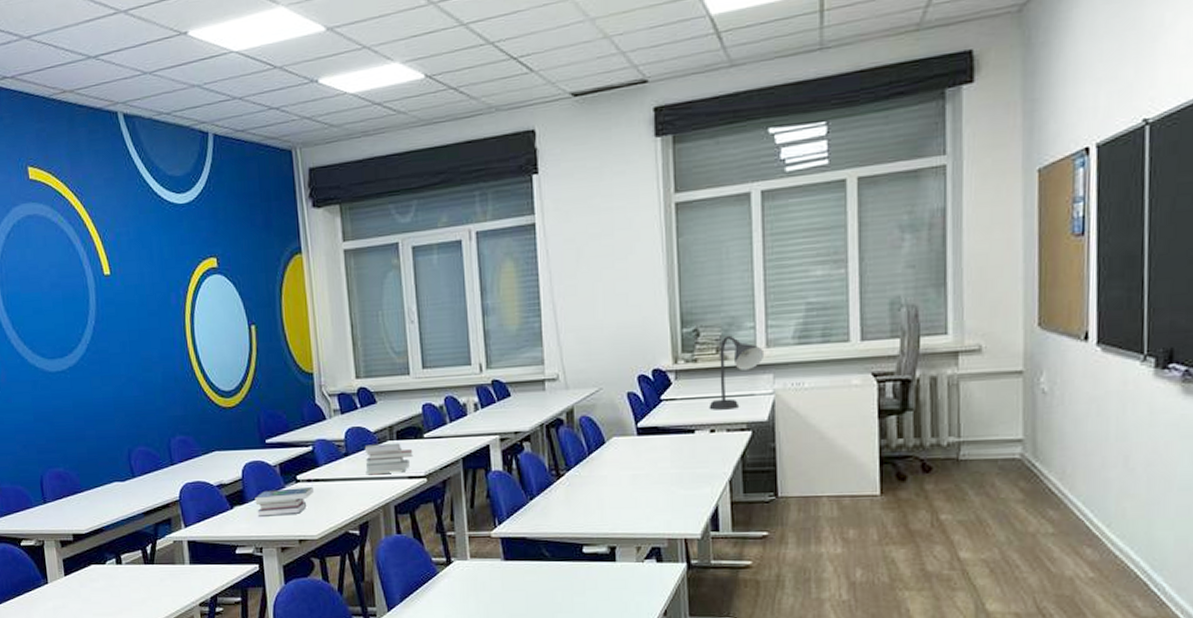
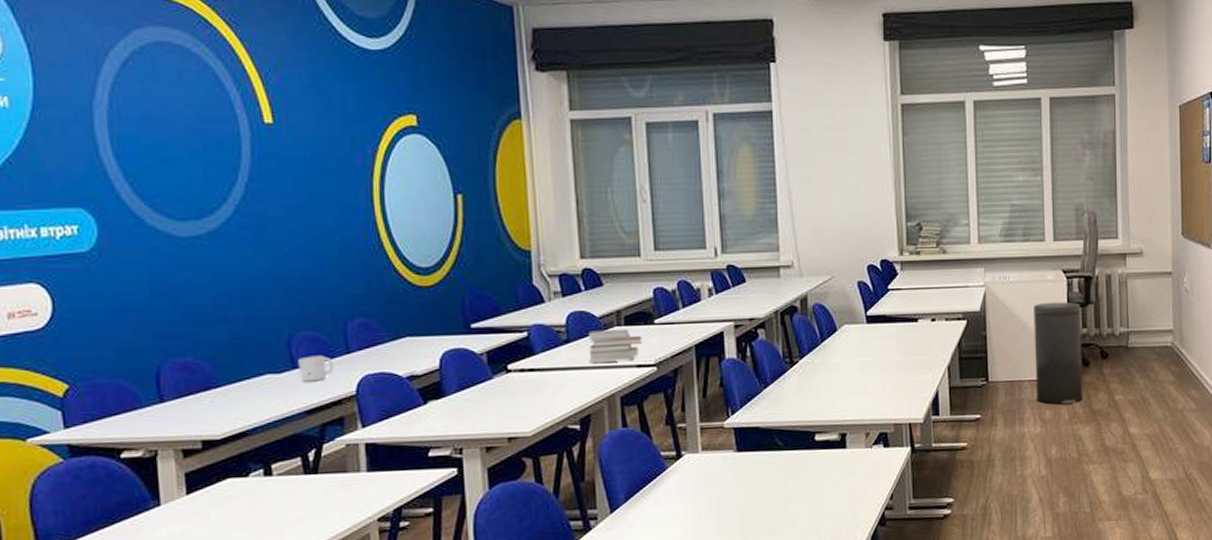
mug: none [136,466,163,488] -> present [298,355,335,382]
books: present [255,487,313,517] -> none [455,378,527,412]
desk lamp: present [709,335,765,410] -> none [930,231,977,300]
pedal bin: none [834,408,898,523] -> present [1034,301,1083,405]

